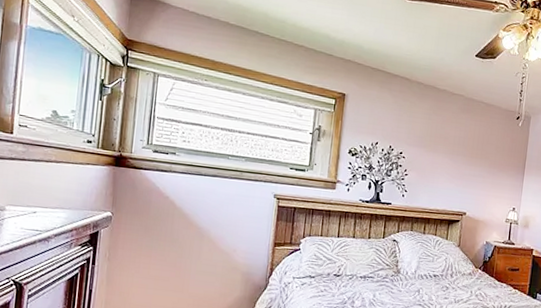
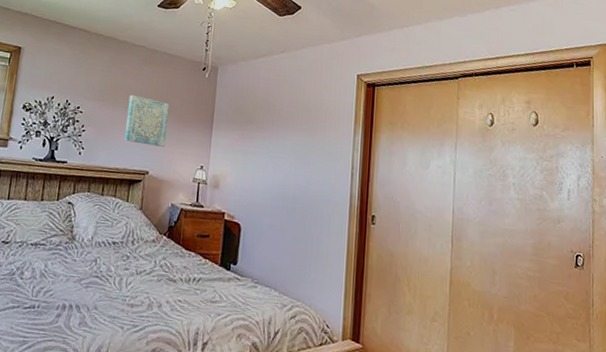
wall art: none [444,141,486,190] -> present [124,94,170,147]

